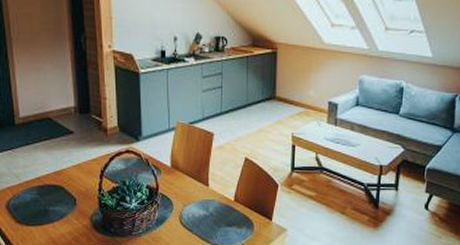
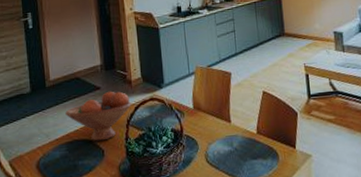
fruit bowl: none [36,137,107,189] -> present [65,91,132,141]

